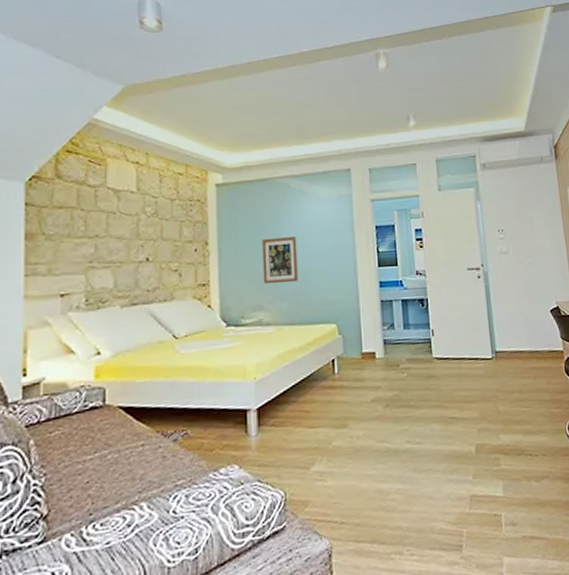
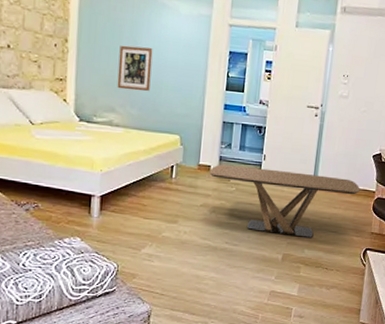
coffee table: none [375,341,546,422] -> present [209,164,360,238]

